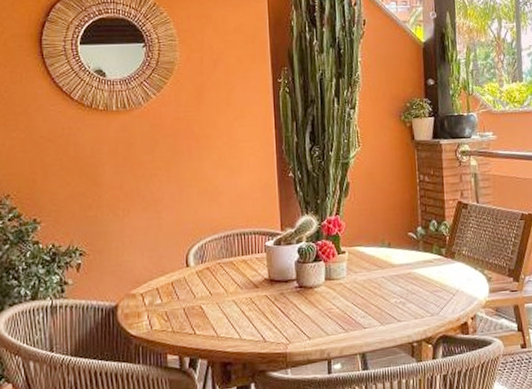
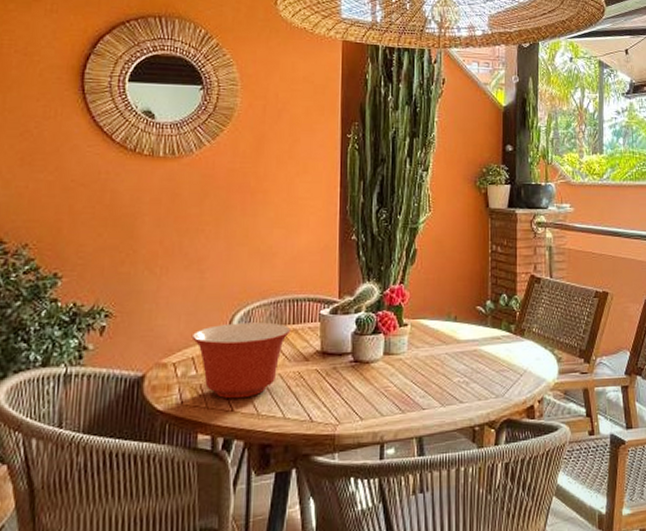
mixing bowl: none [154,254,241,324] -> present [191,322,291,399]

